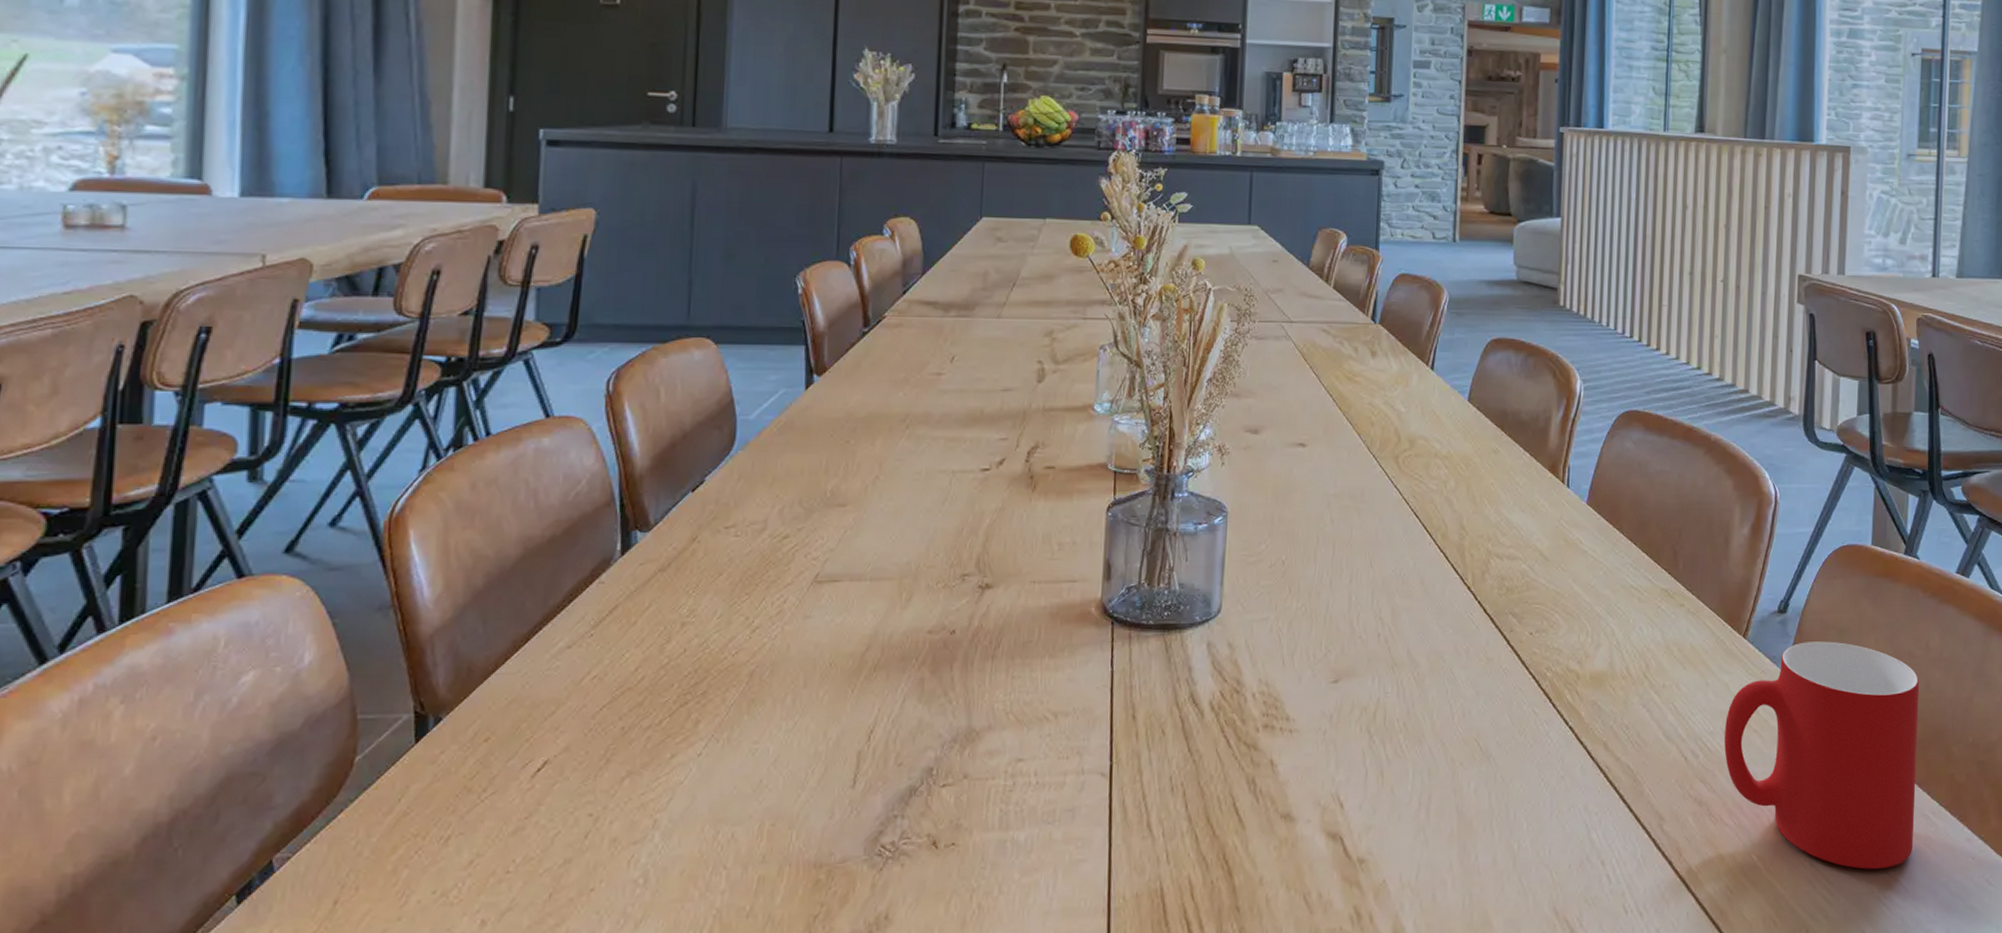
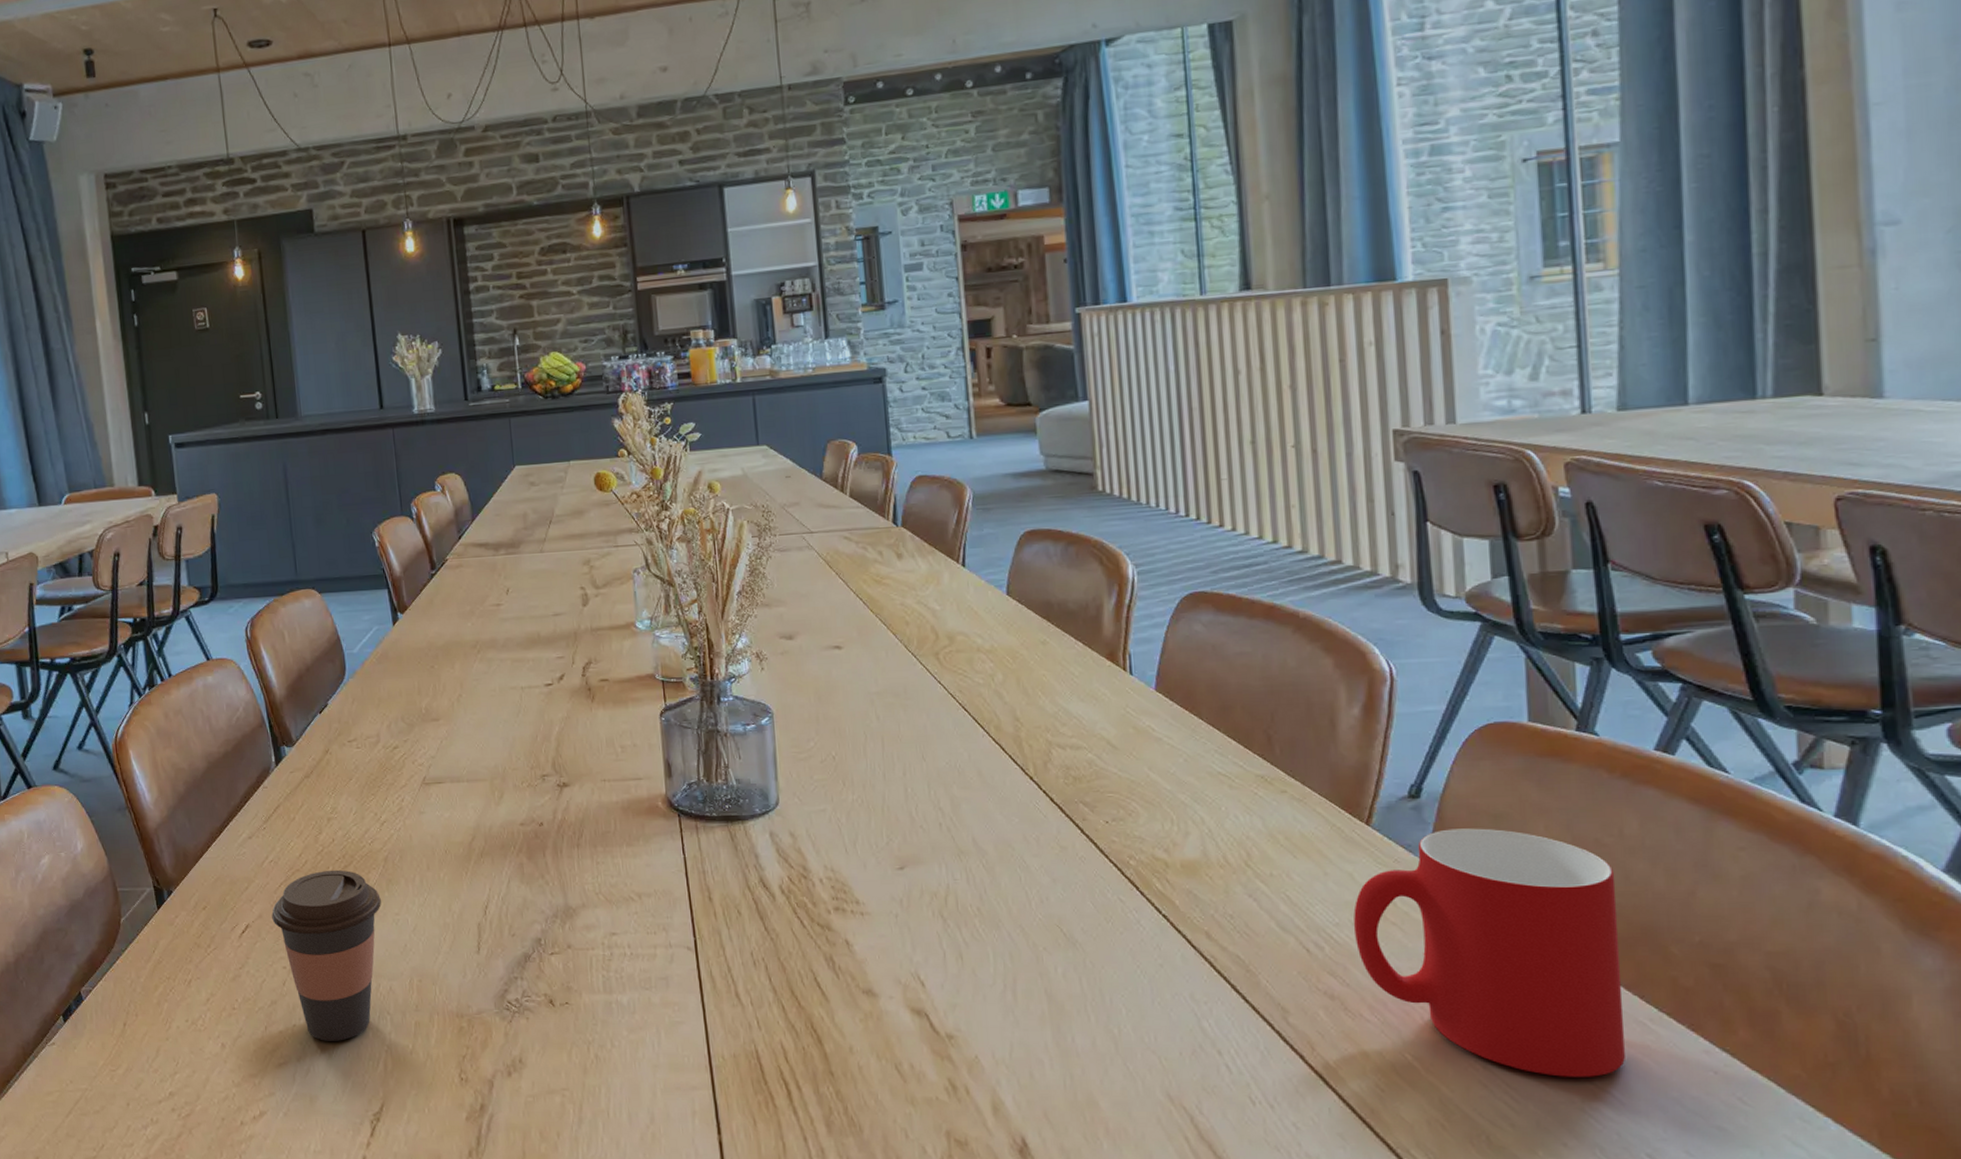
coffee cup: none [583,687,737,908] -> present [271,869,381,1041]

